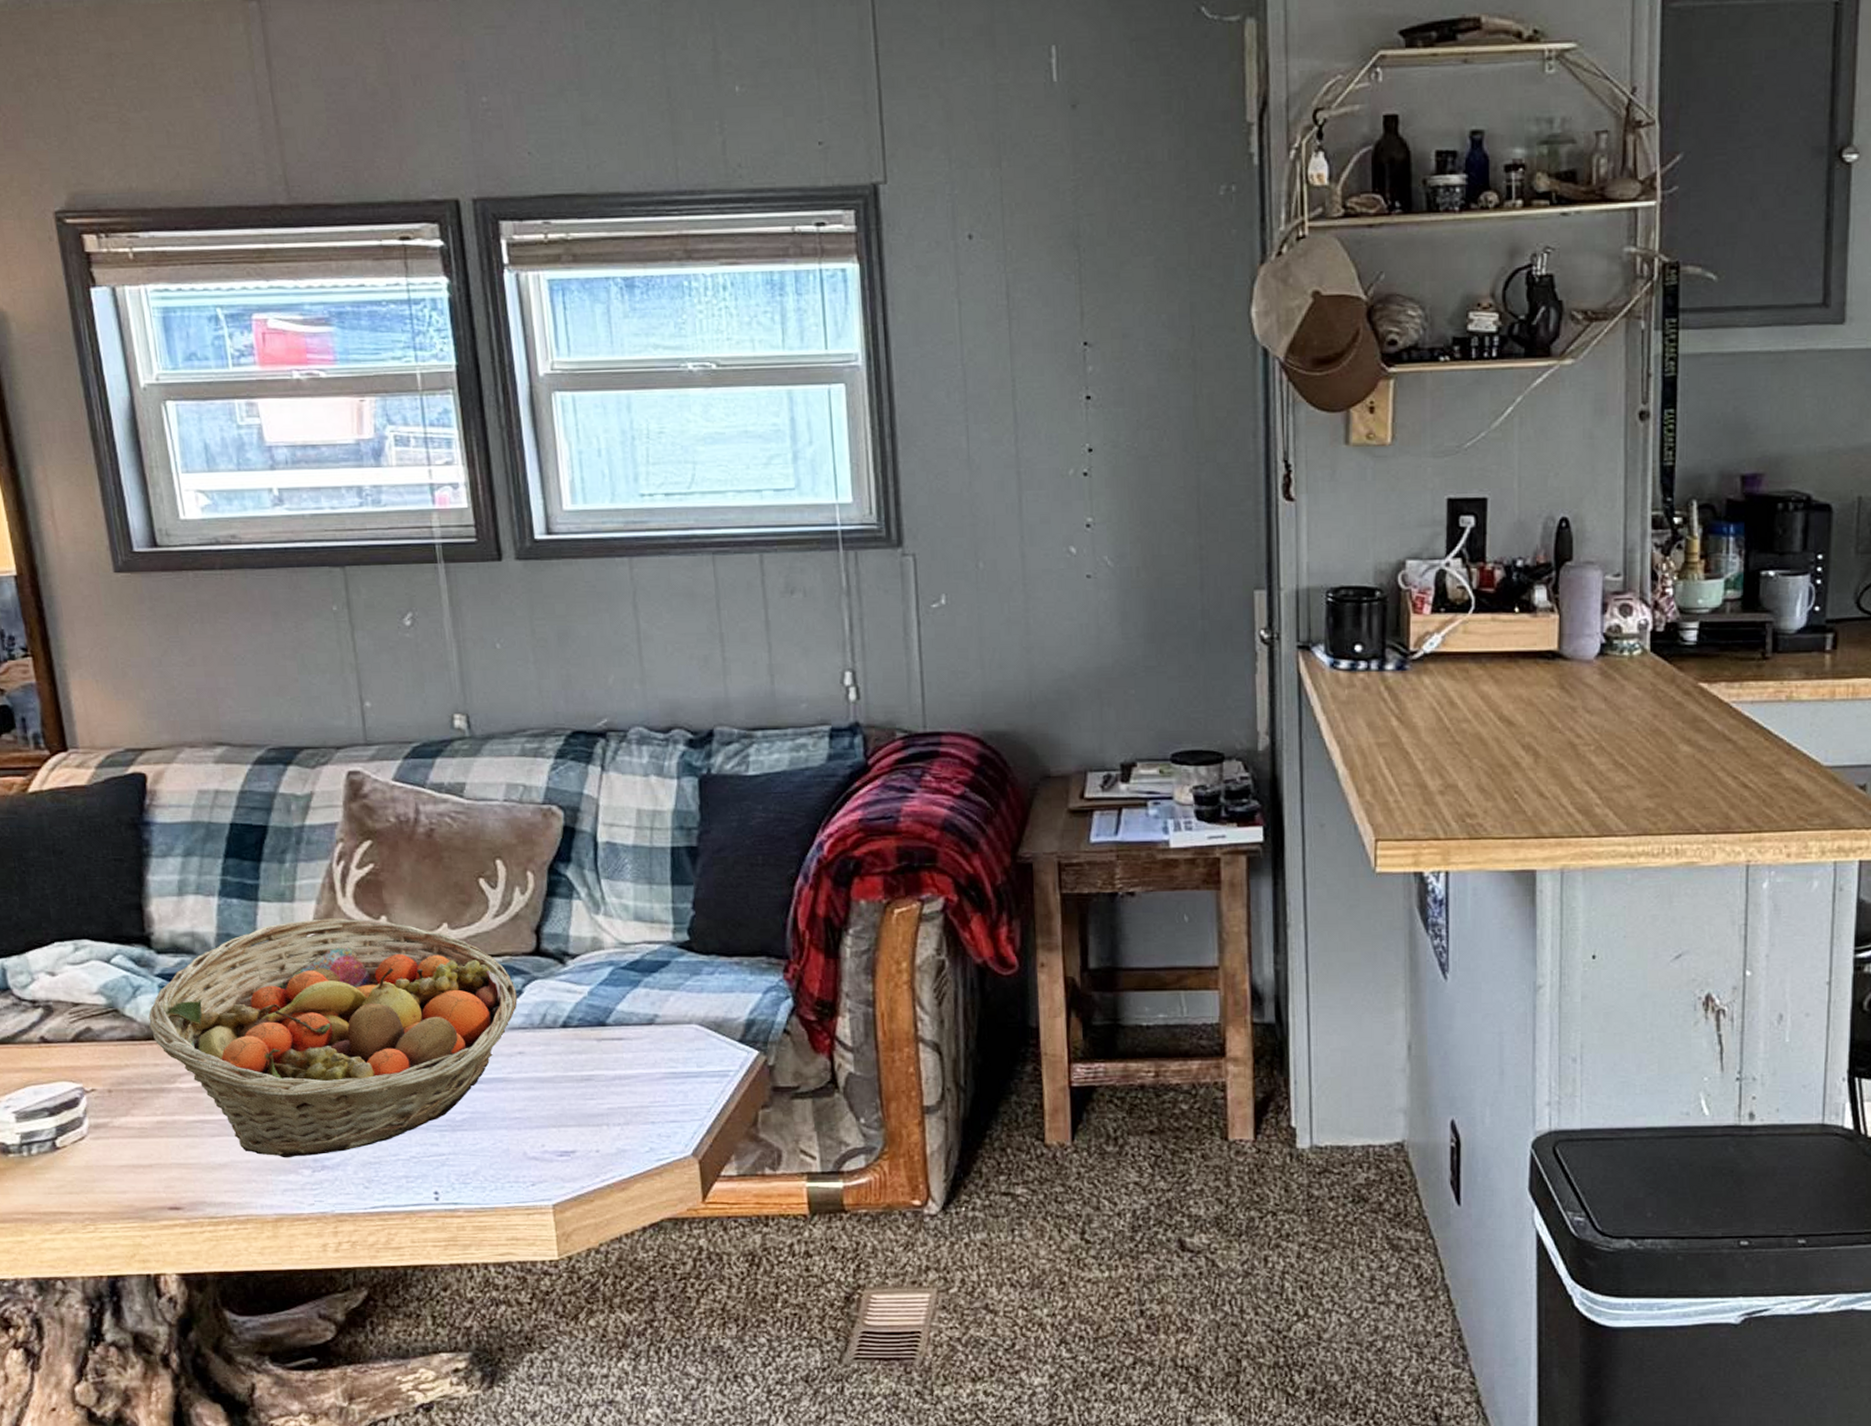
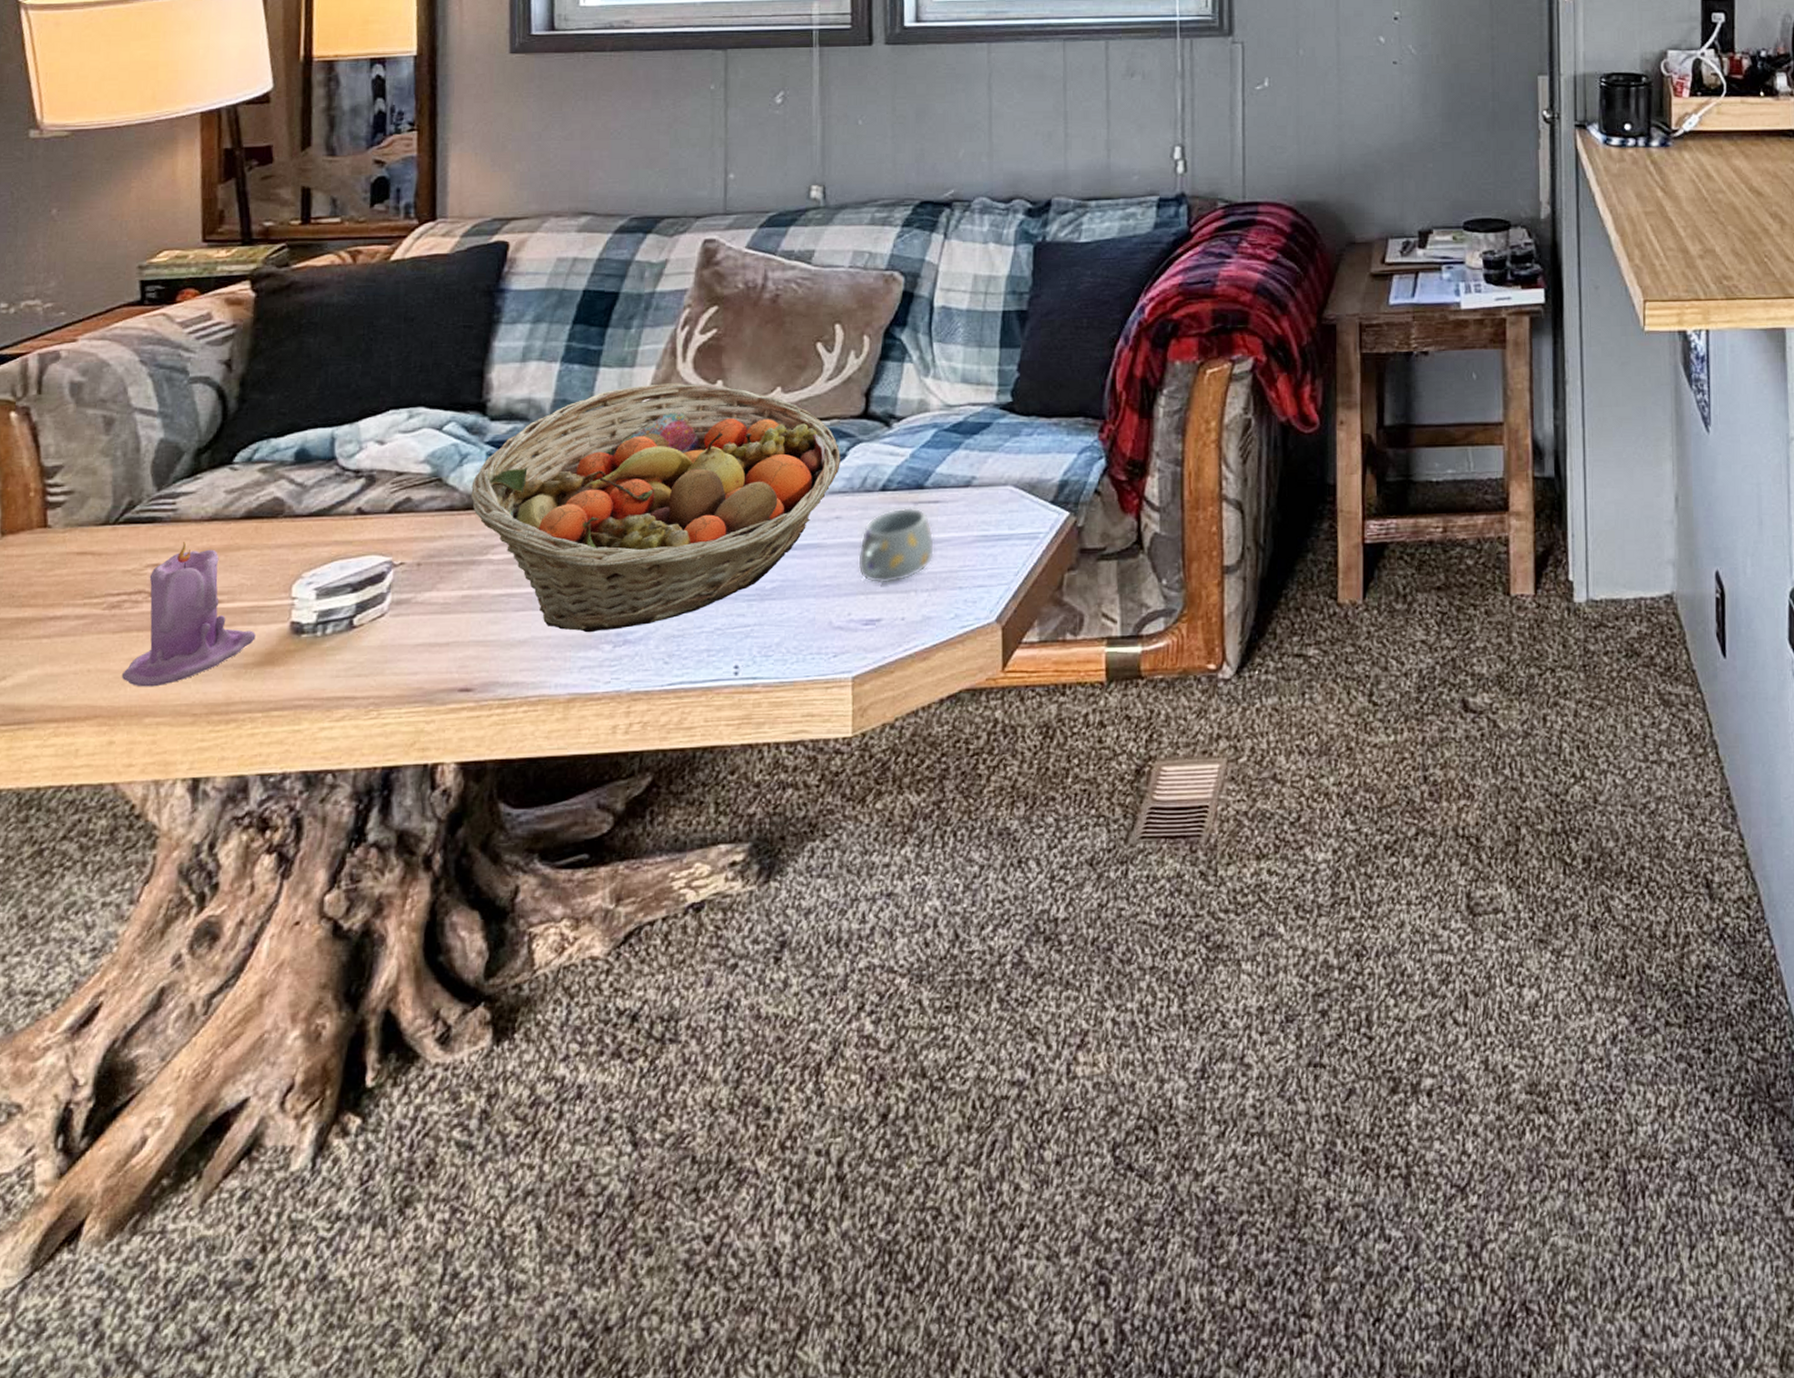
mug: none [545,1044,624,1117] -> present [858,508,935,584]

